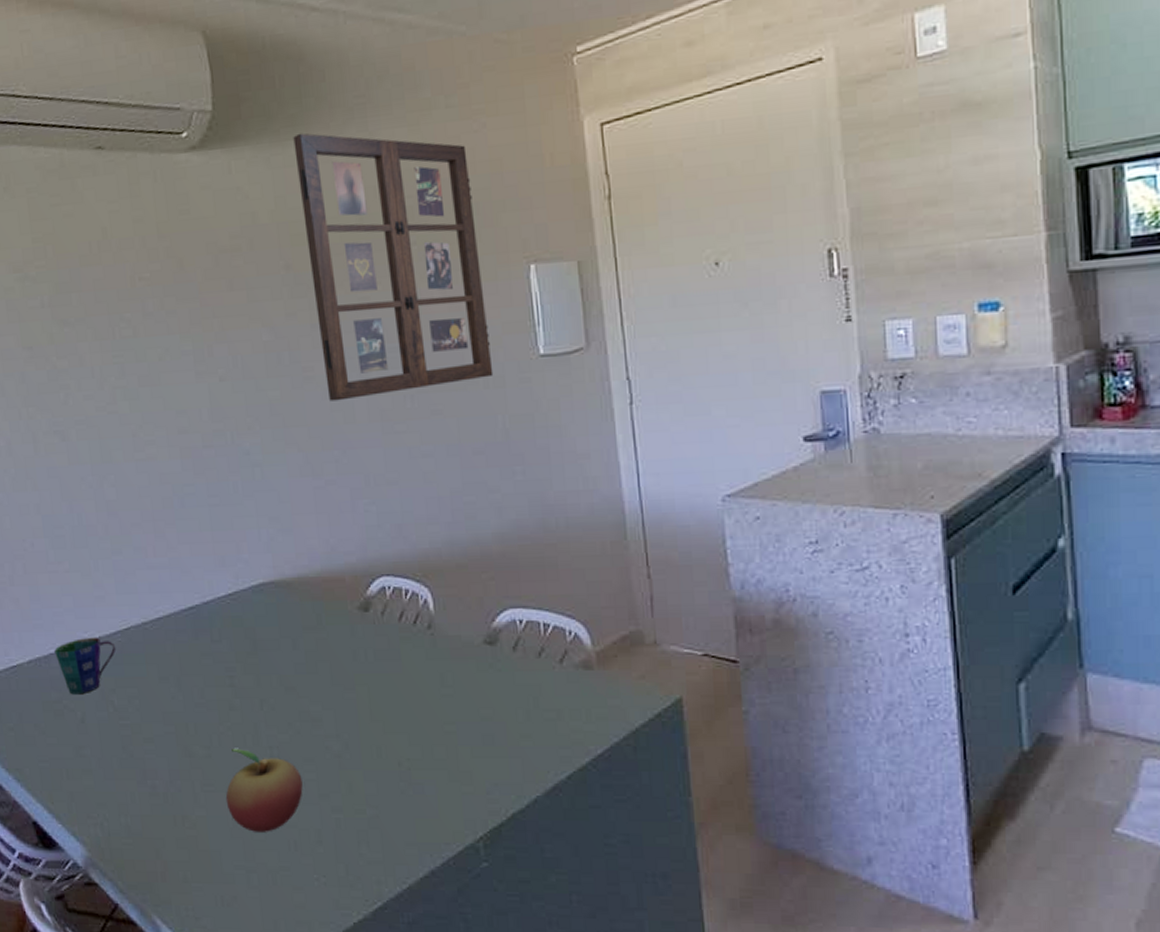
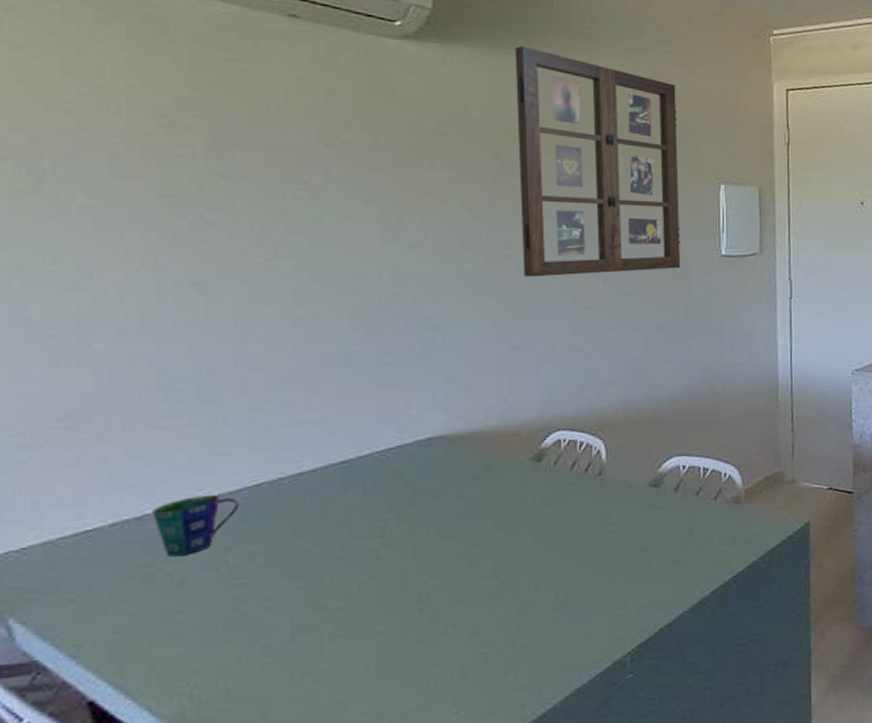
fruit: present [225,749,303,832] -> none [359,597,451,677]

